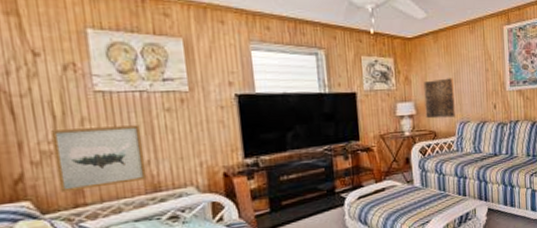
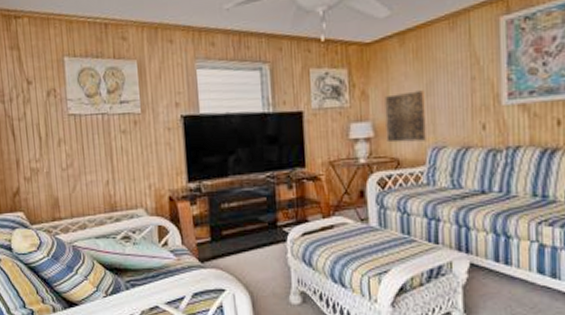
wall art: present [50,125,147,192] -> none [37,146,106,206]

